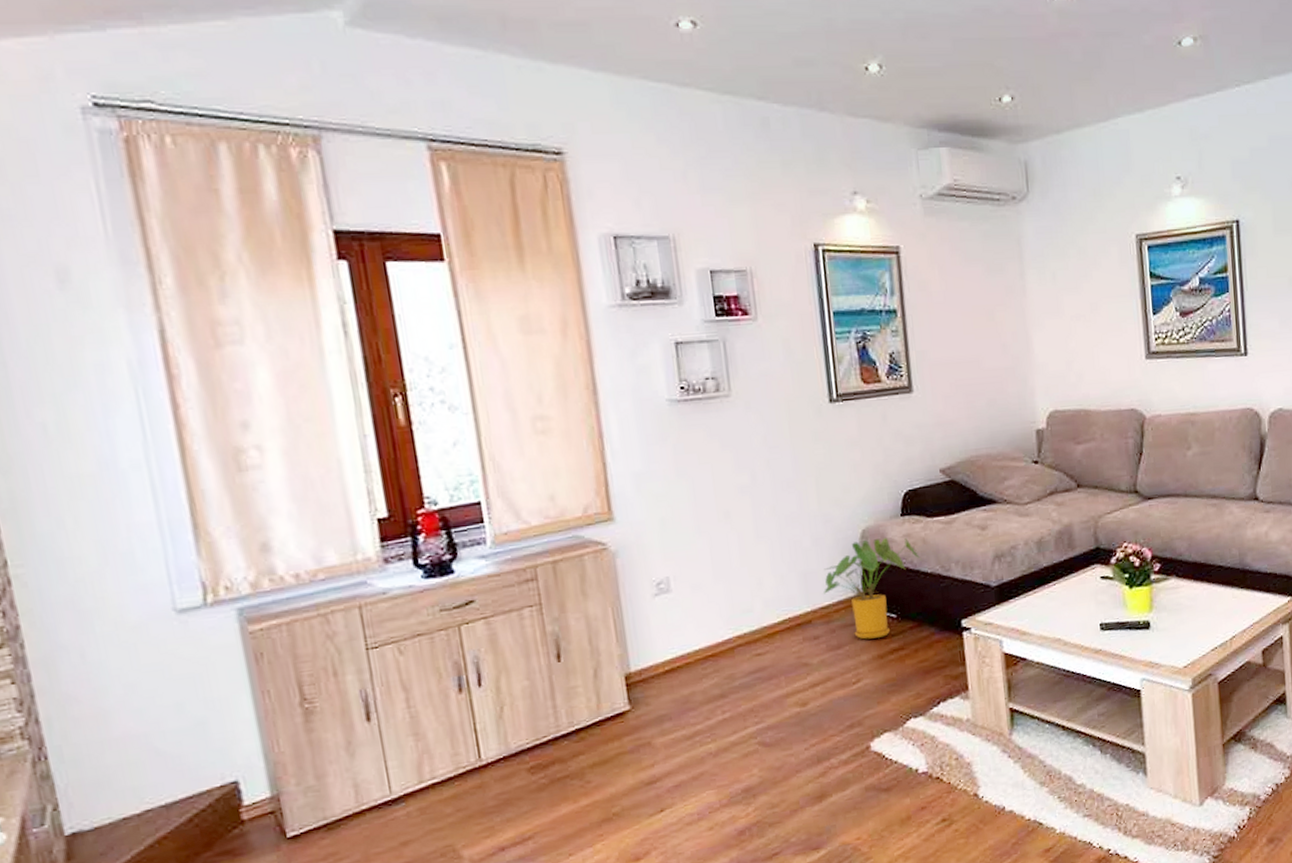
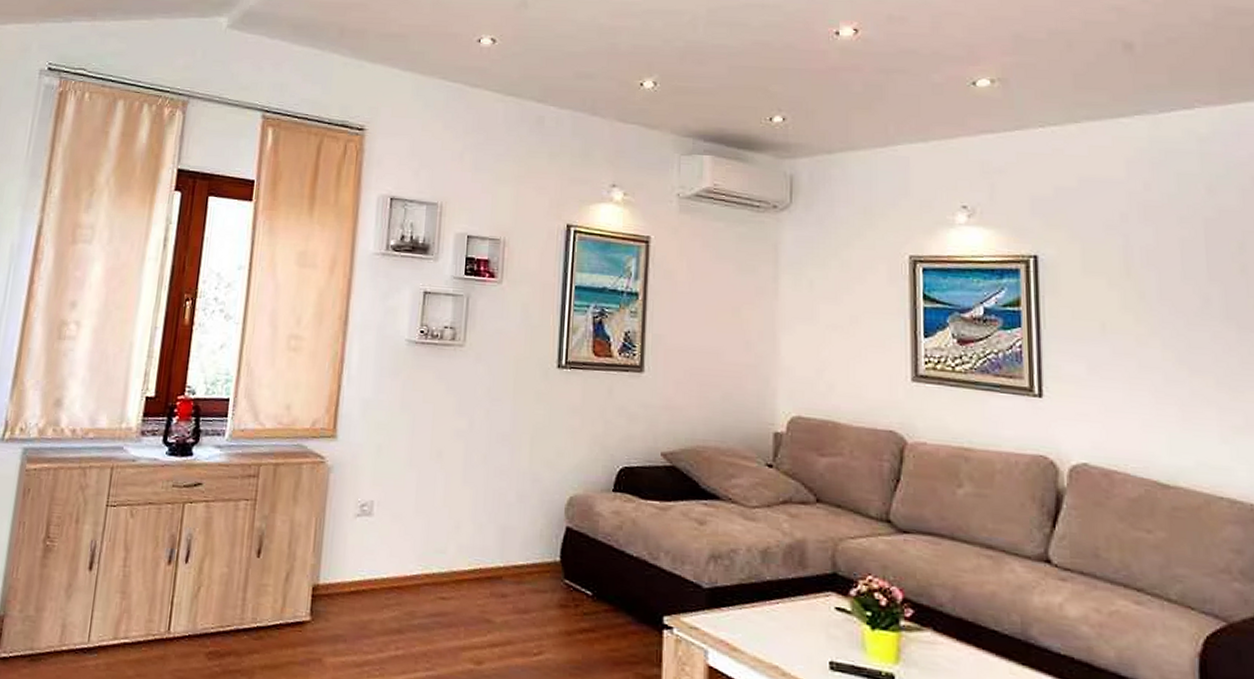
house plant: present [824,538,922,640] -> none [520,507,628,613]

